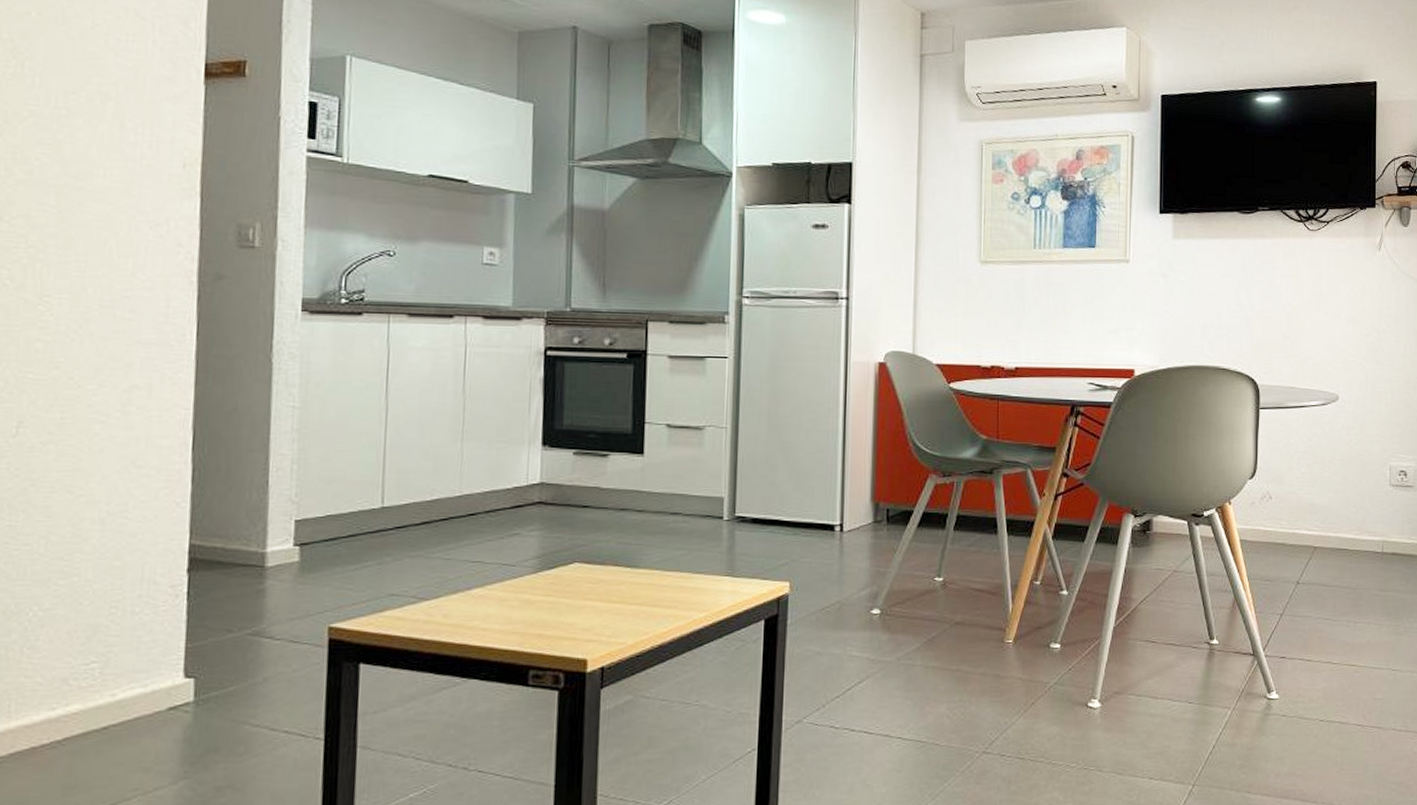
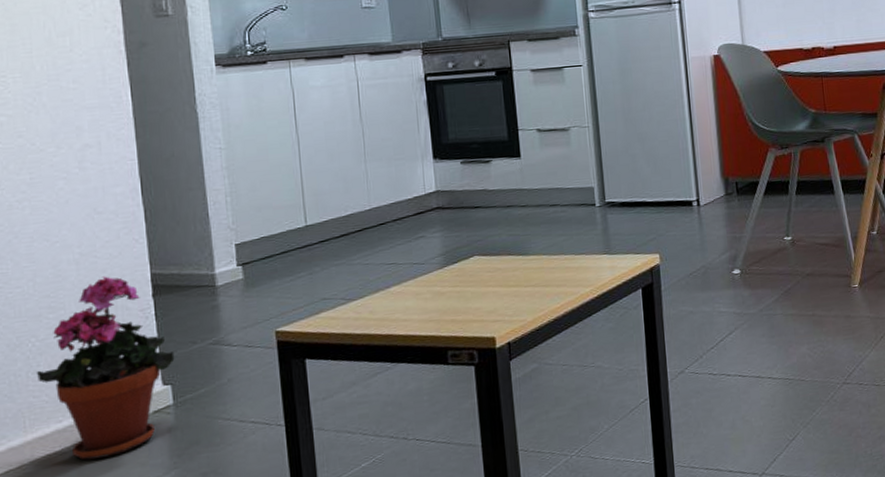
potted plant: none [32,542,204,759] -> present [36,276,175,461]

